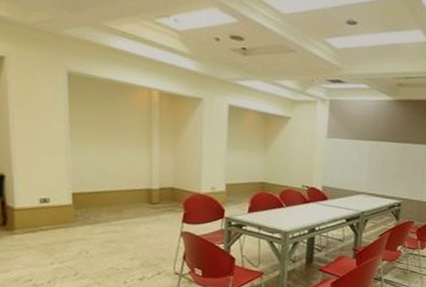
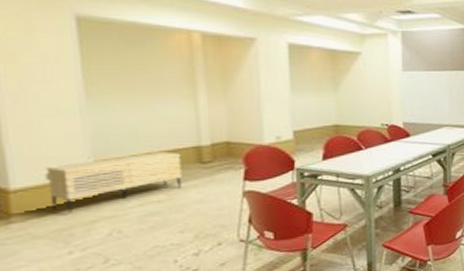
sideboard: none [39,190,136,233] -> present [45,152,182,214]

